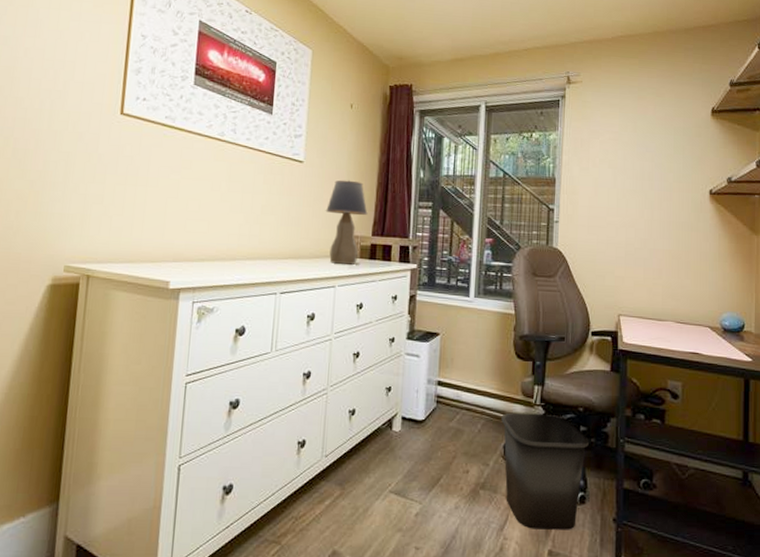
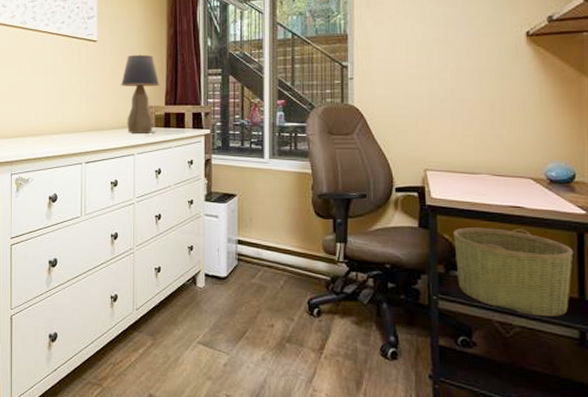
waste bin: present [501,412,589,530] -> none [304,269,398,385]
basket: none [640,372,741,459] -> present [452,227,574,317]

